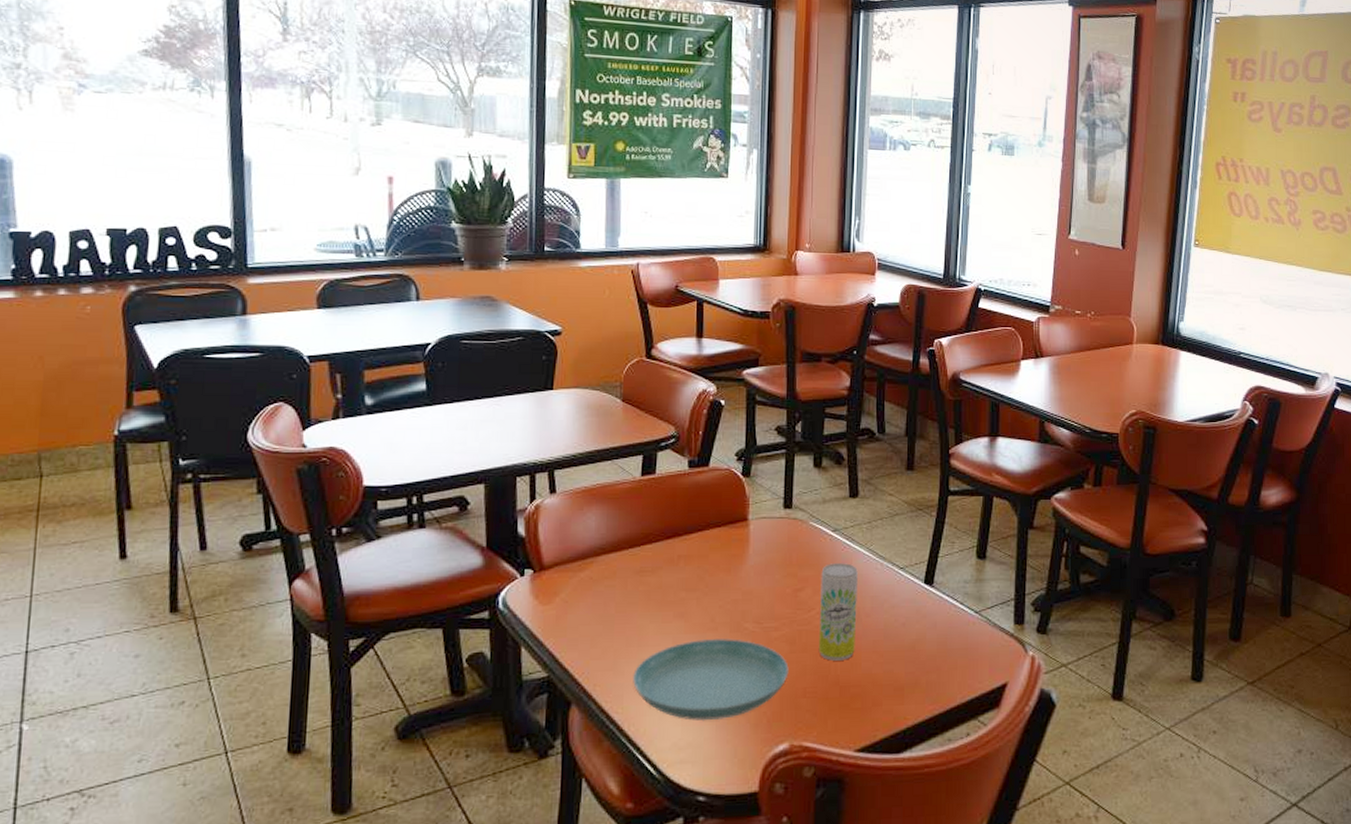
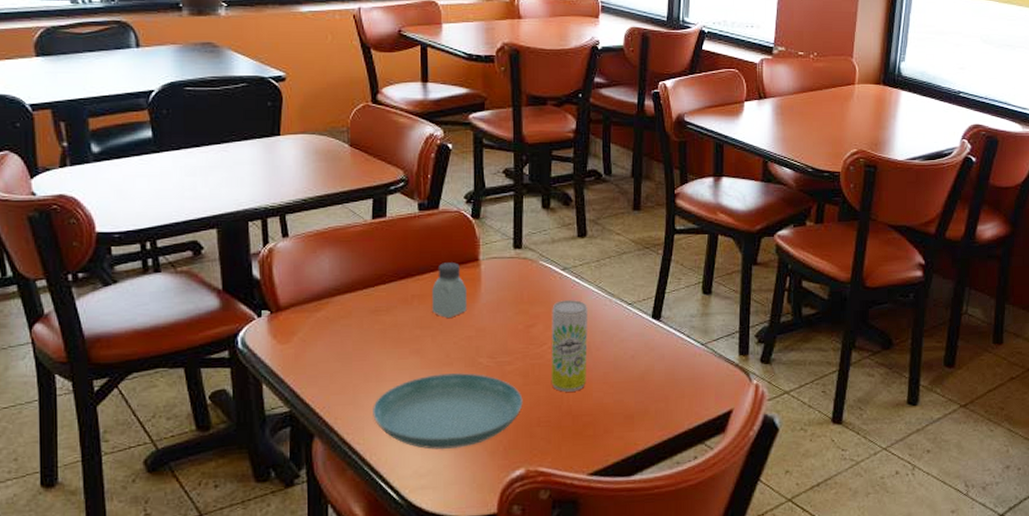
saltshaker: none [698,522,735,580] -> present [432,262,467,318]

